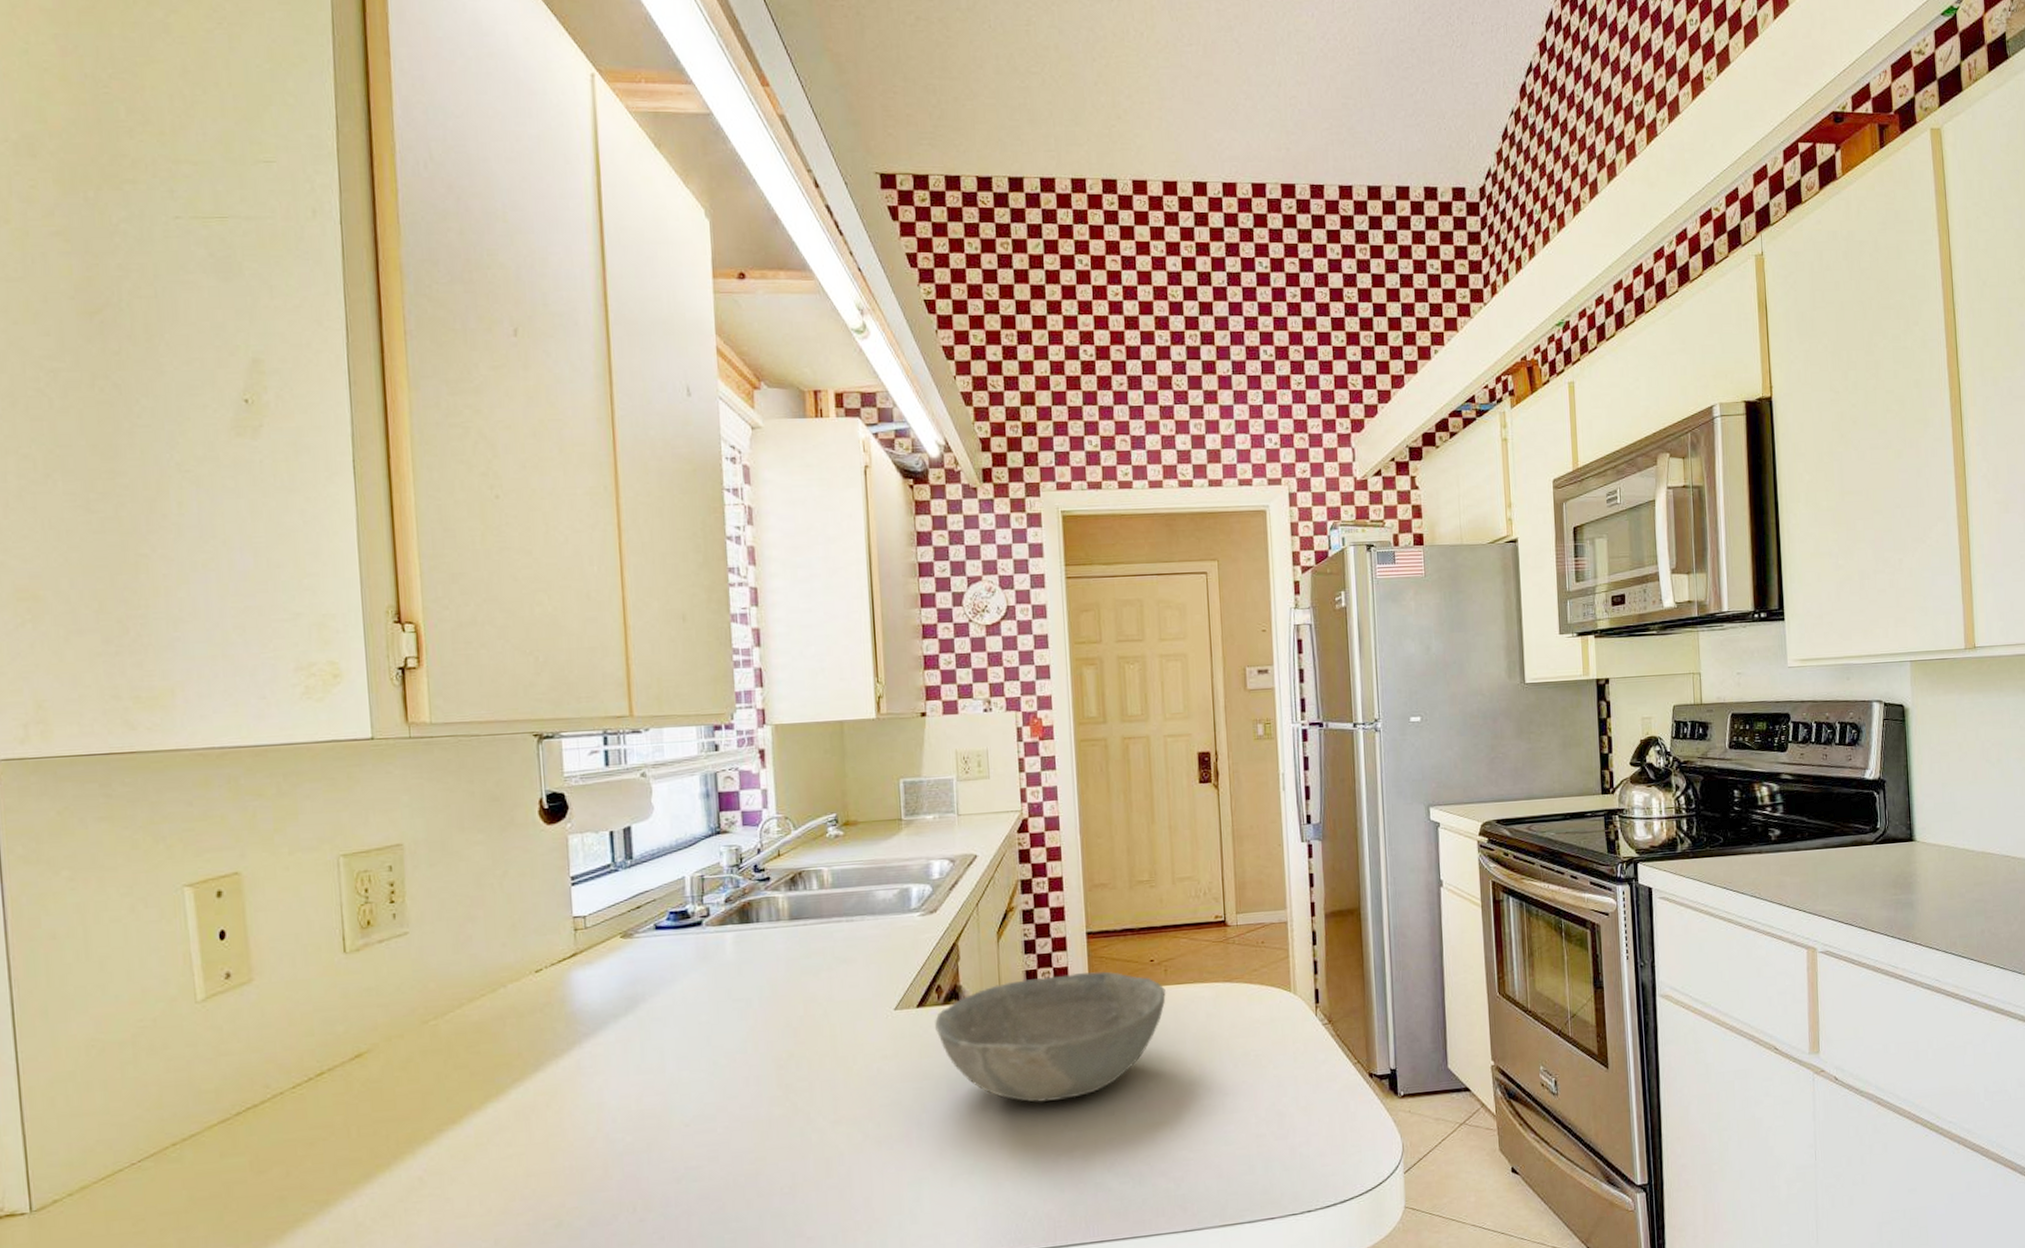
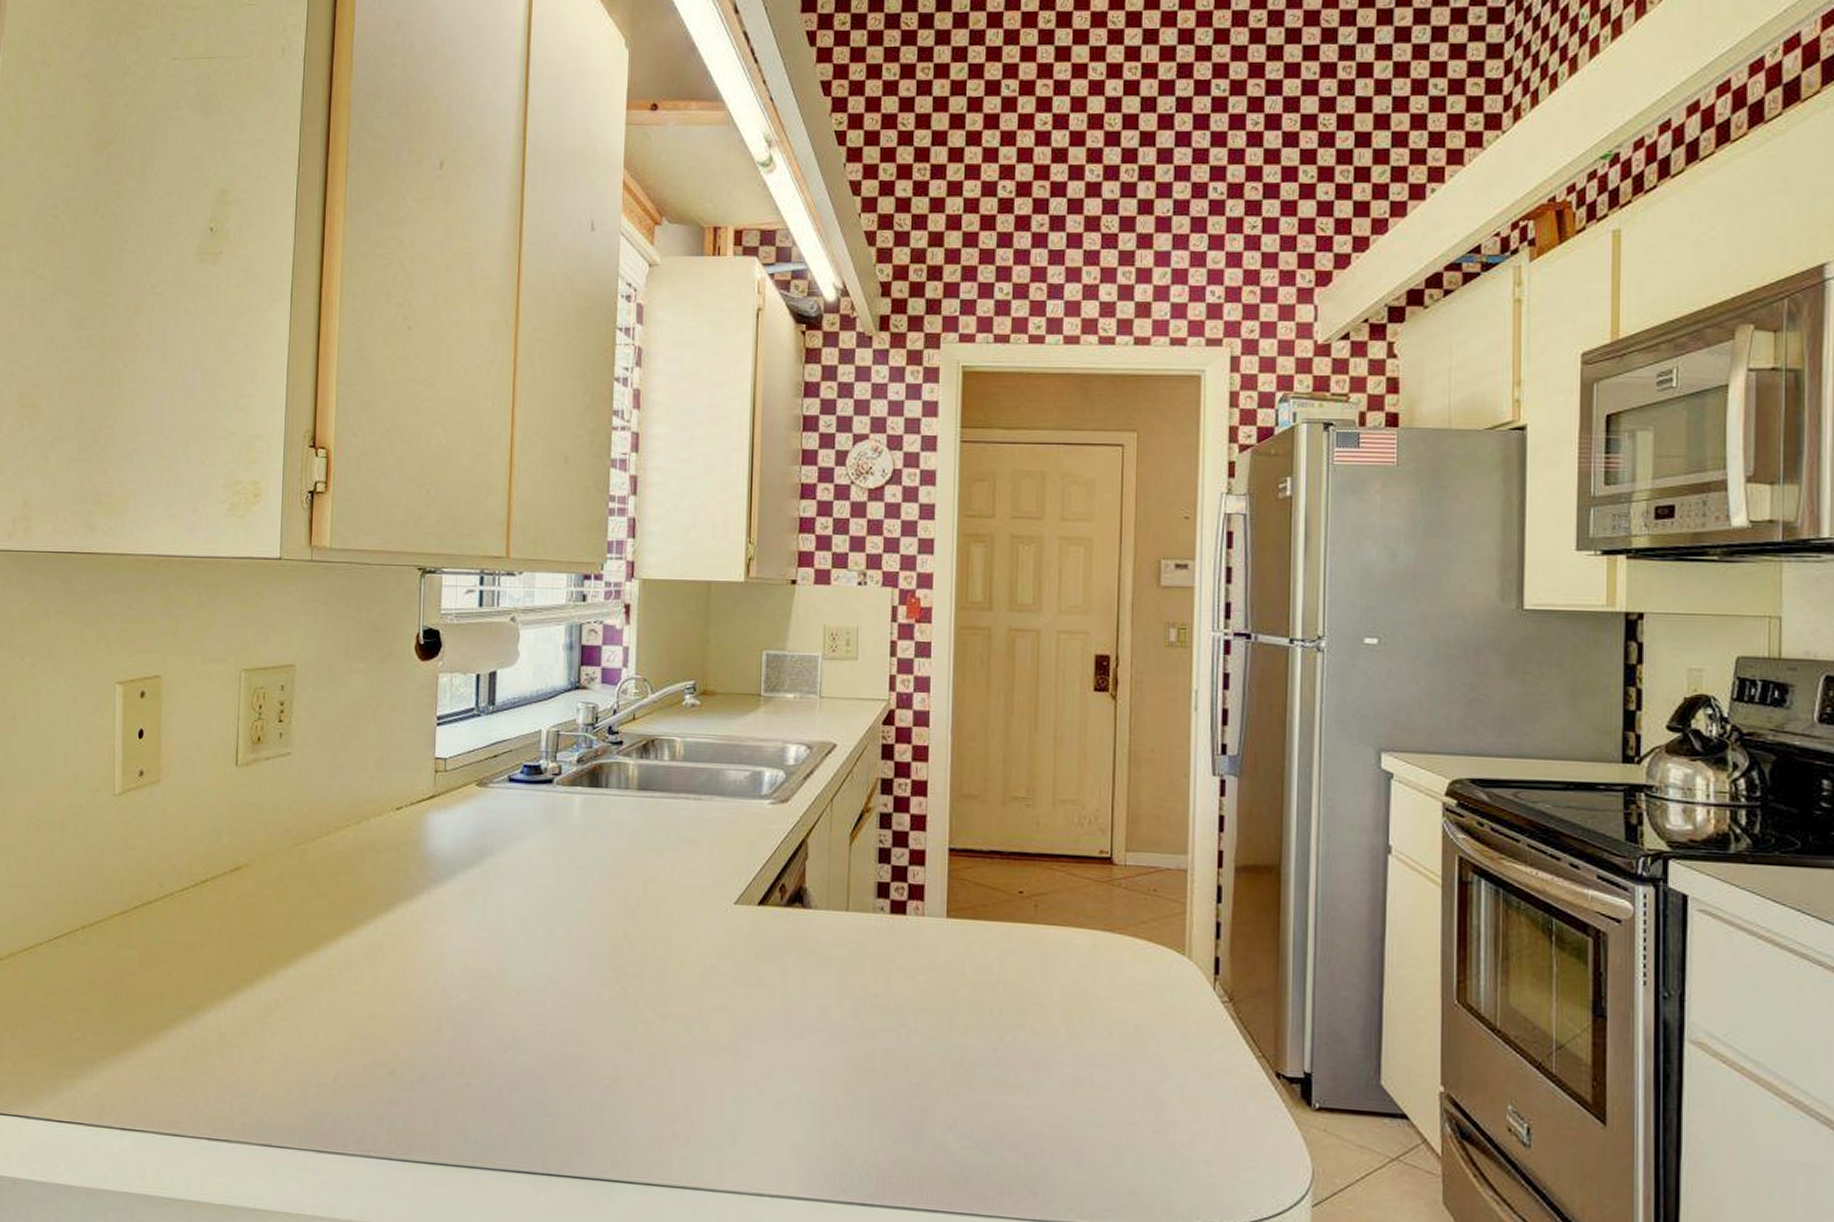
bowl: present [934,971,1166,1103] -> none [774,892,1034,1038]

